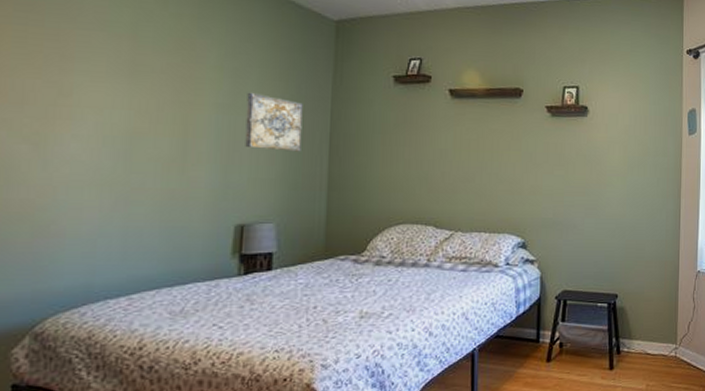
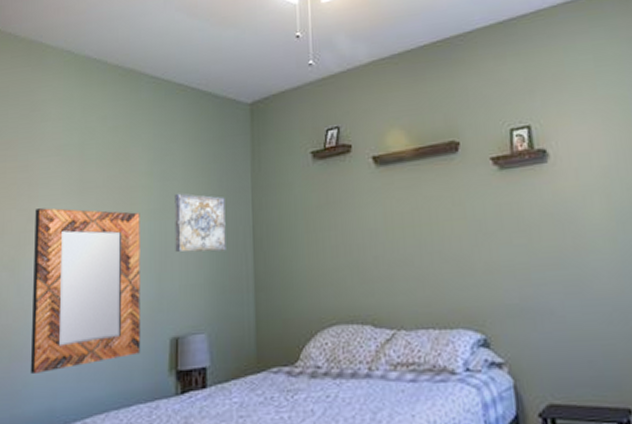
home mirror: none [59,83,206,250] -> present [30,208,141,374]

